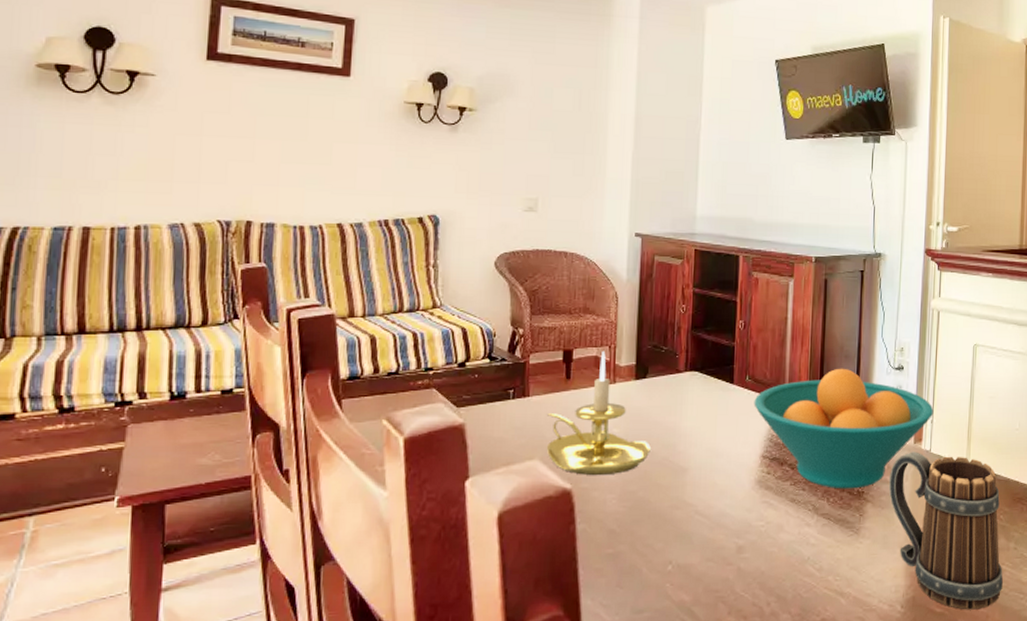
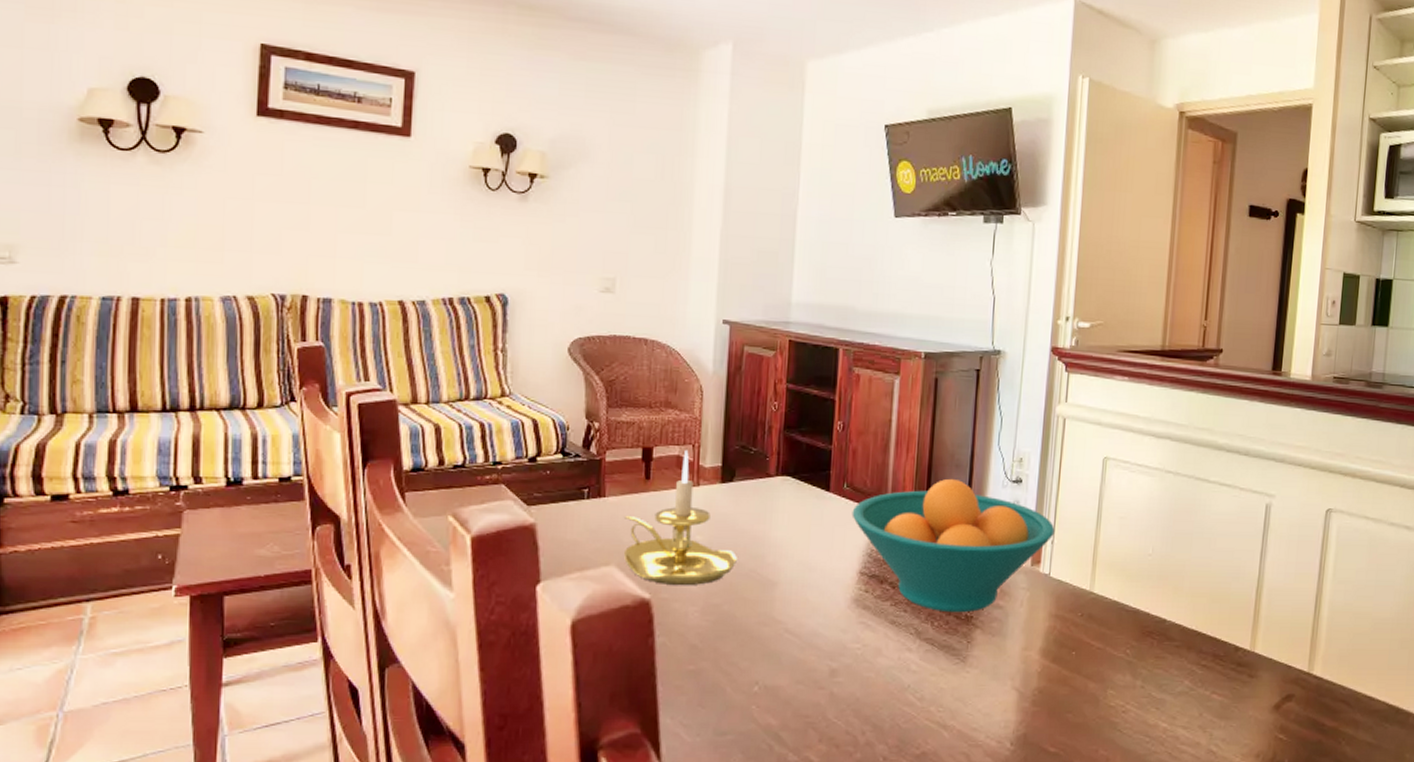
mug: present [889,452,1003,610] -> none [1001,575,1127,751]

